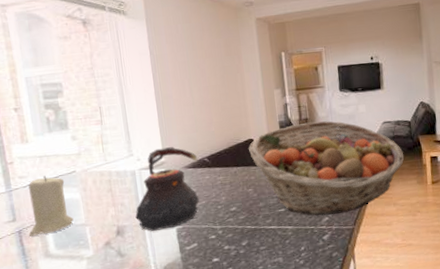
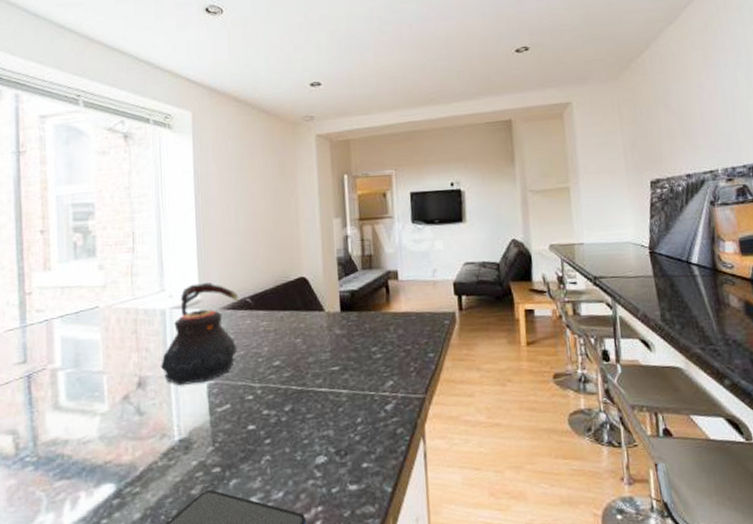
candle: present [28,176,74,237] -> none [38,310,90,383]
fruit basket: present [249,121,405,216] -> none [299,259,491,379]

